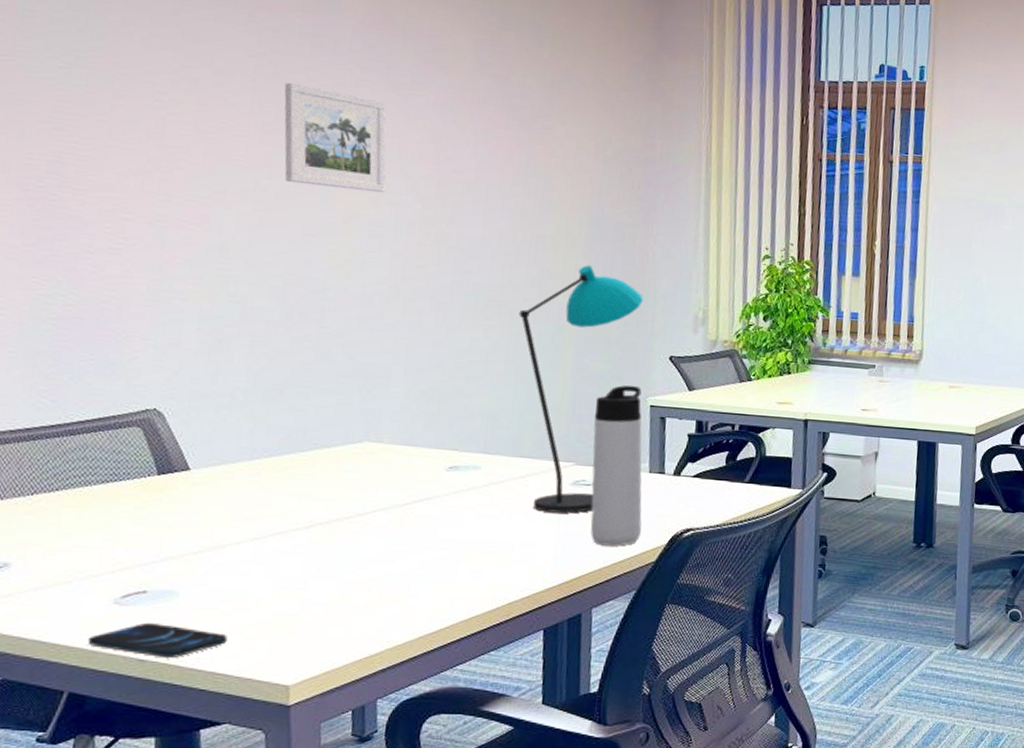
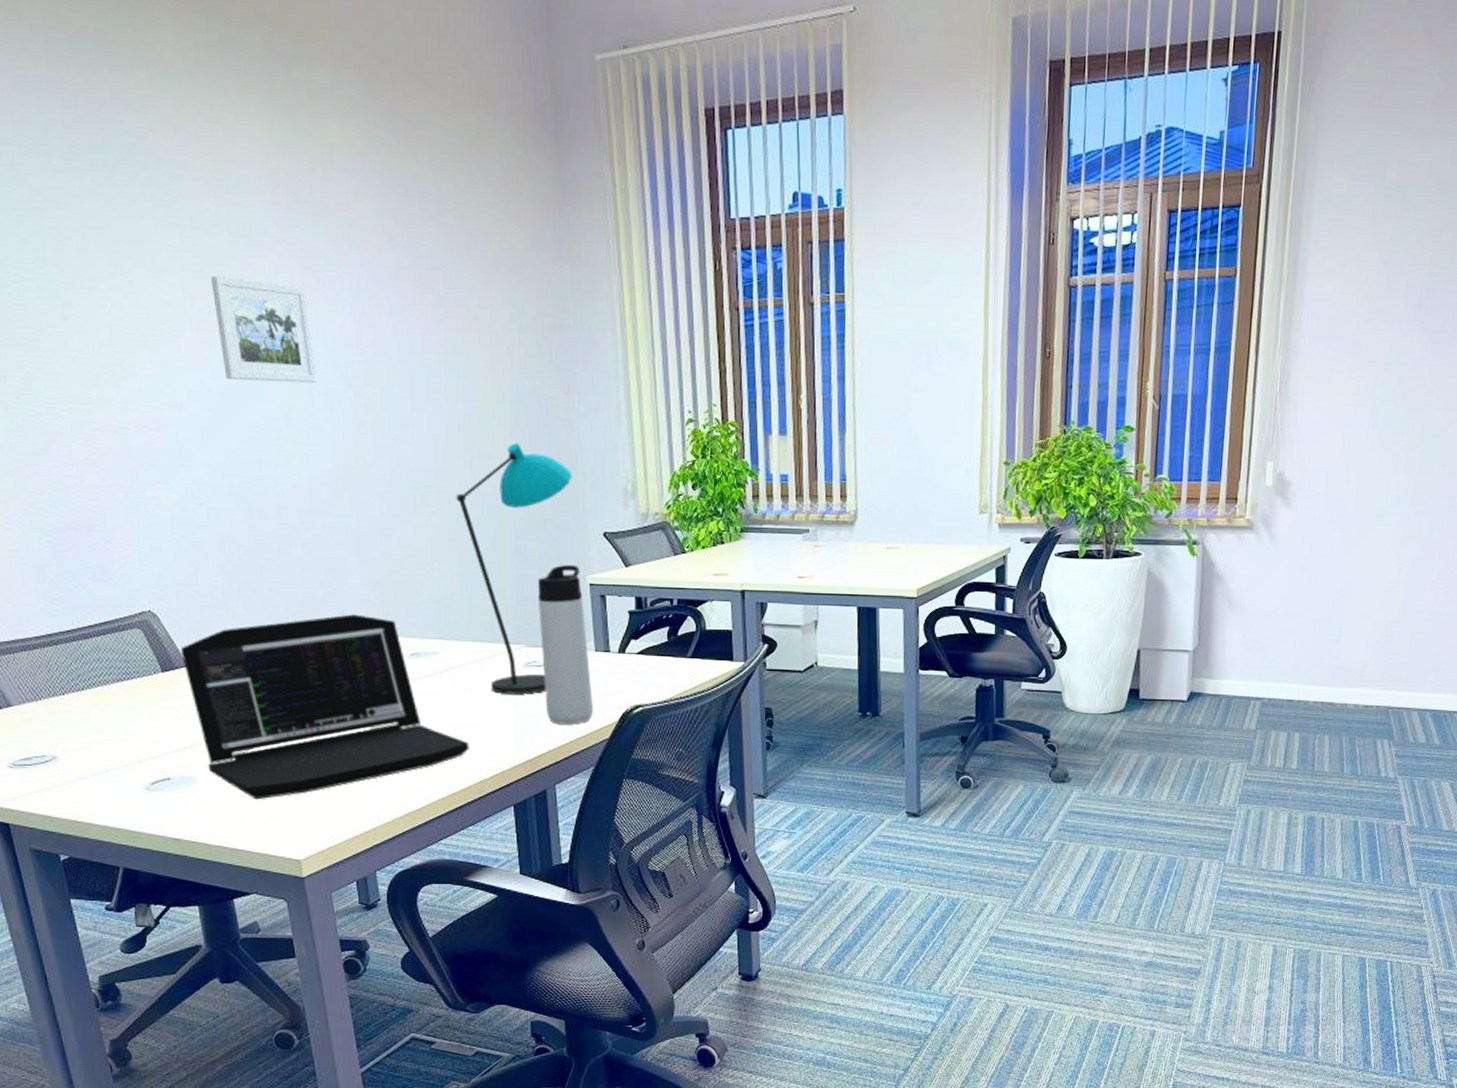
smartphone: present [87,622,228,659] -> none [130,805,243,837]
laptop: none [183,423,502,618] -> present [180,614,469,800]

